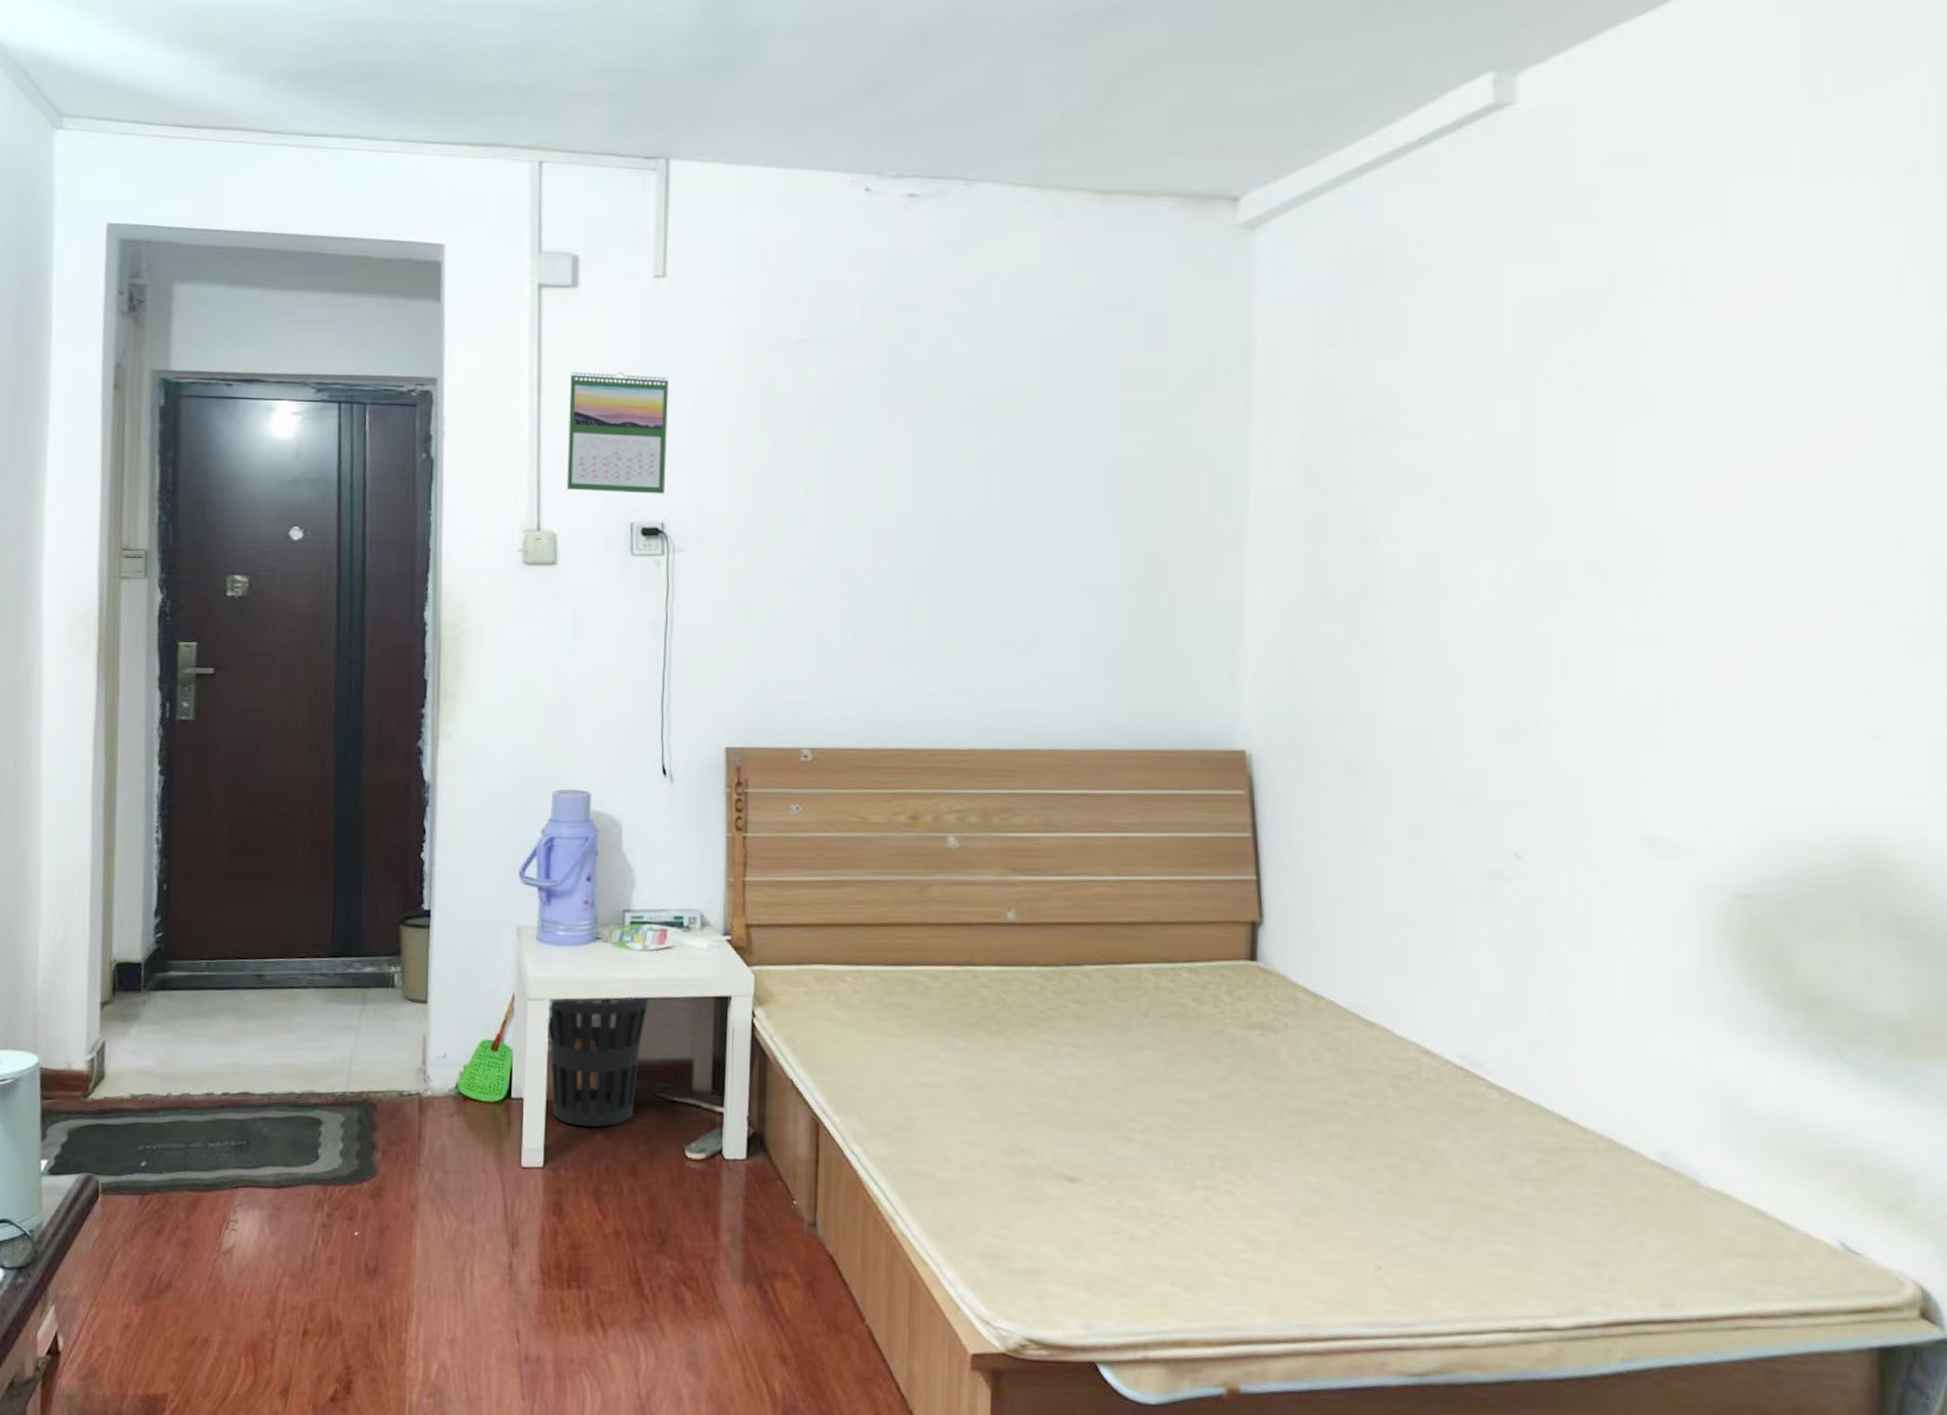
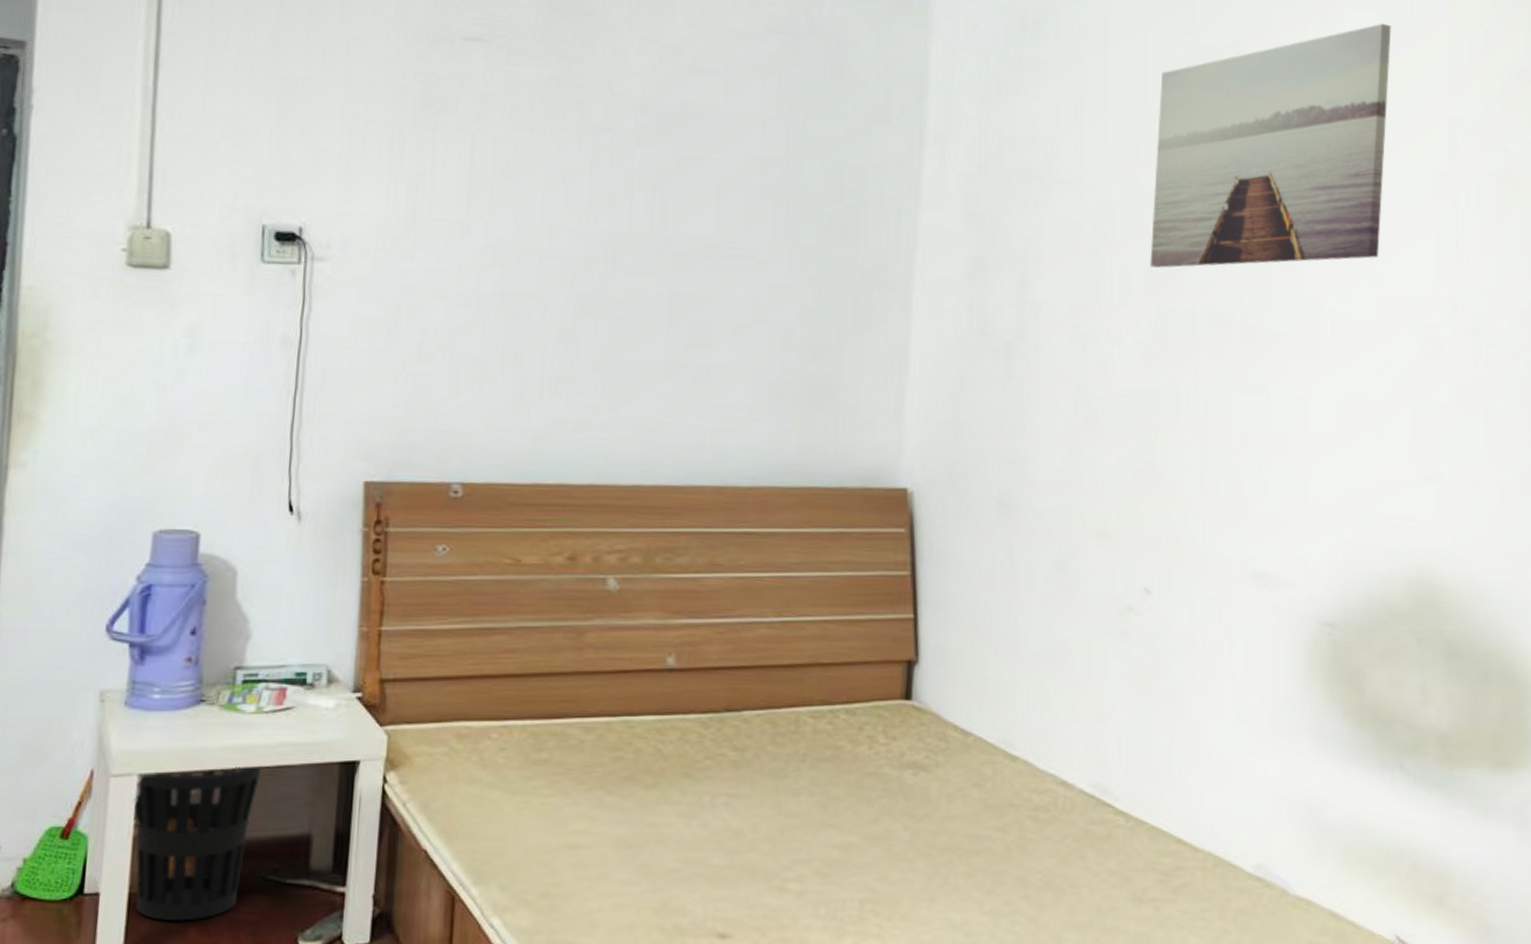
calendar: present [566,372,669,494] -> none [185,49,315,195]
wall art: none [1510,229,1806,516] -> present [1150,23,1391,268]

